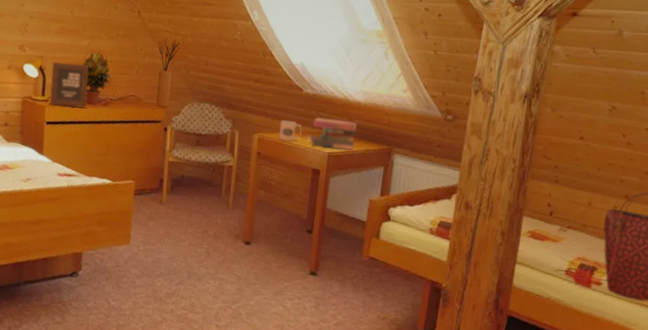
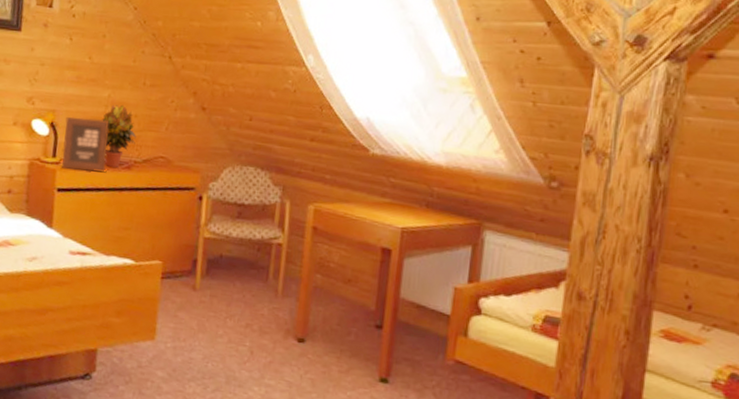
vase: present [155,39,180,108] -> none [188,89,219,173]
mug: present [278,120,303,142] -> none [339,187,370,214]
books: present [306,117,357,150] -> none [374,184,438,225]

